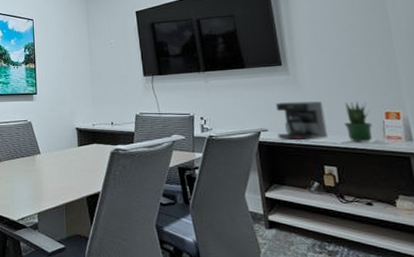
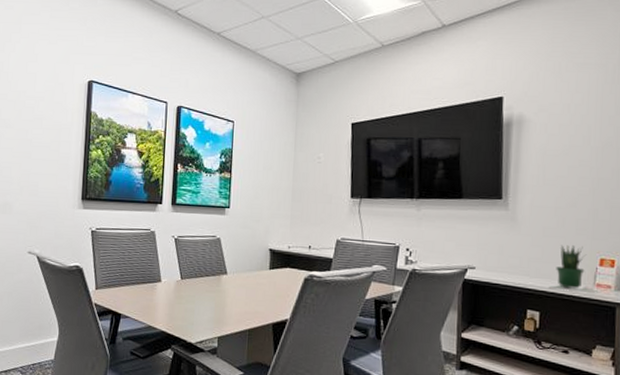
coffee maker: present [275,101,329,141] -> none [485,239,538,283]

